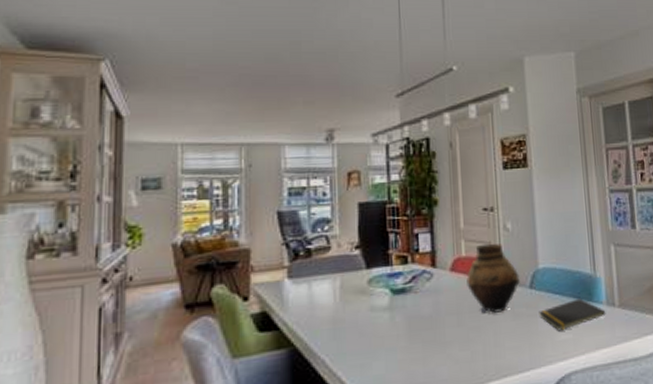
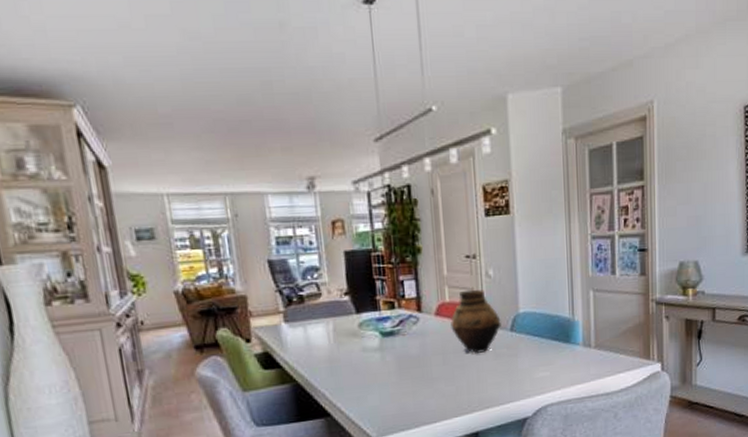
notepad: present [539,298,606,331] -> none [519,340,582,370]

